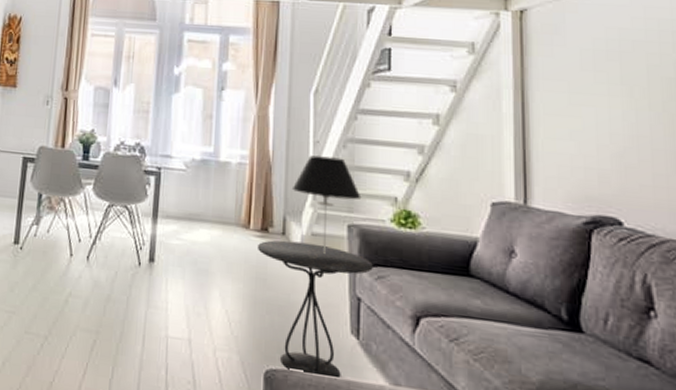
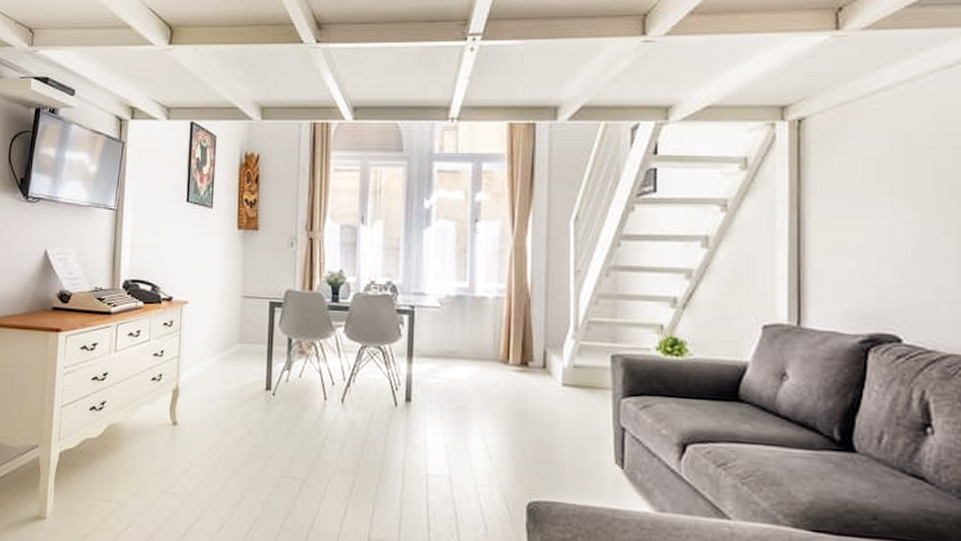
side table: present [258,240,373,380] -> none [518,373,638,509]
table lamp: present [291,155,362,254] -> none [552,285,626,386]

